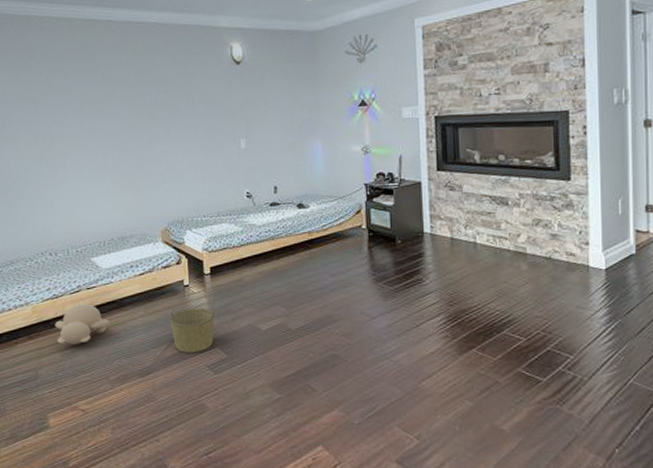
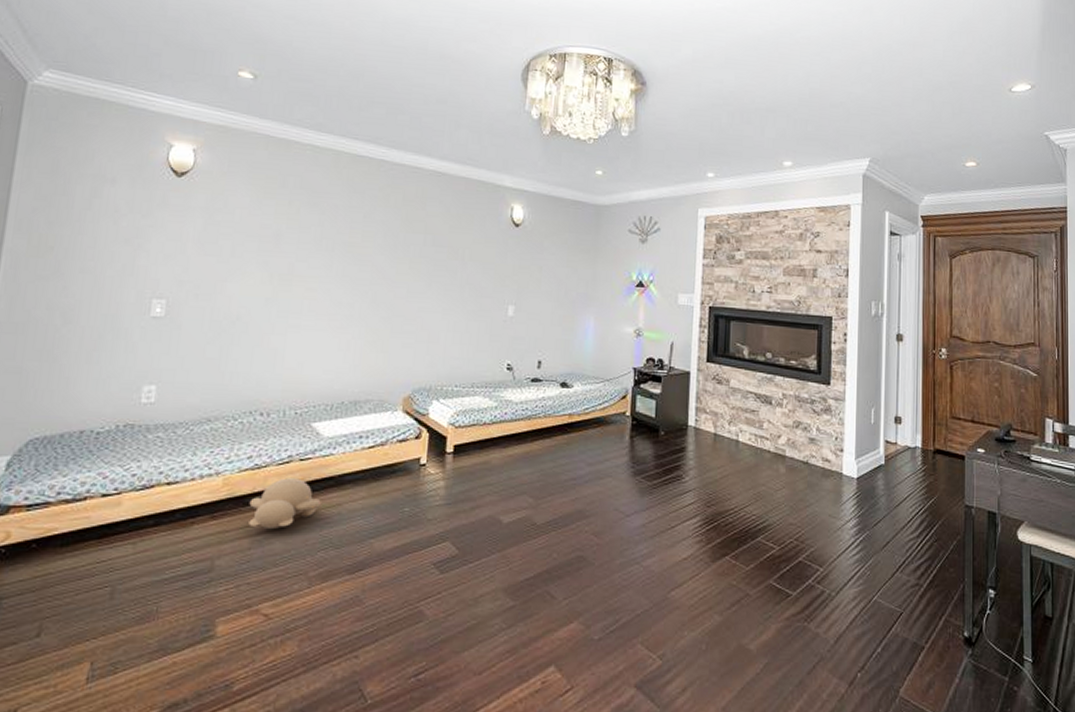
basket: present [169,308,215,354] -> none [395,492,452,548]

